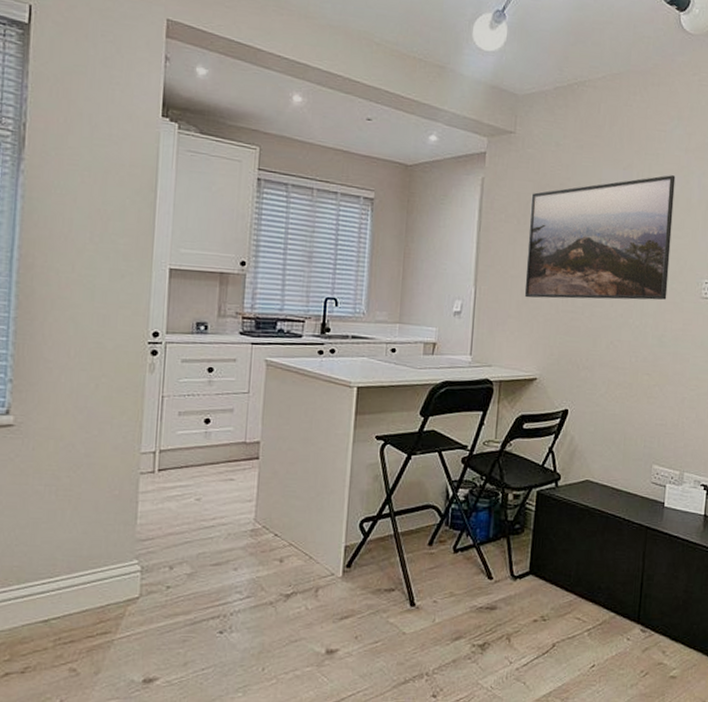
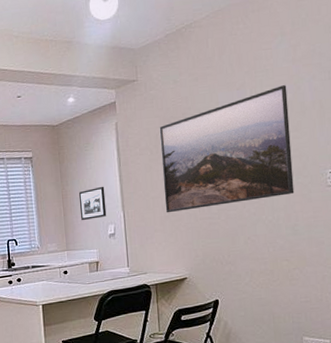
picture frame: none [423,251,457,290] -> present [78,186,107,221]

